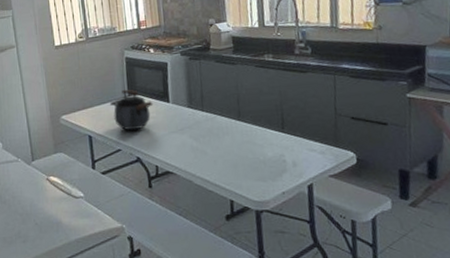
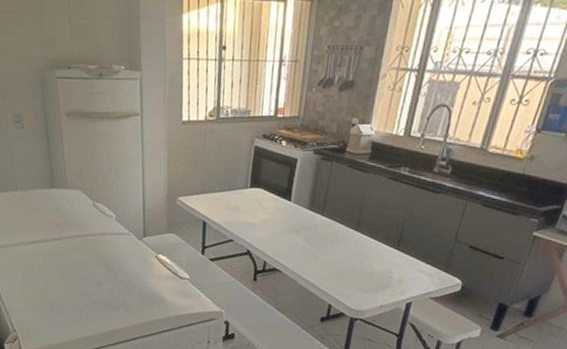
kettle: present [109,89,153,131] -> none [229,180,274,224]

